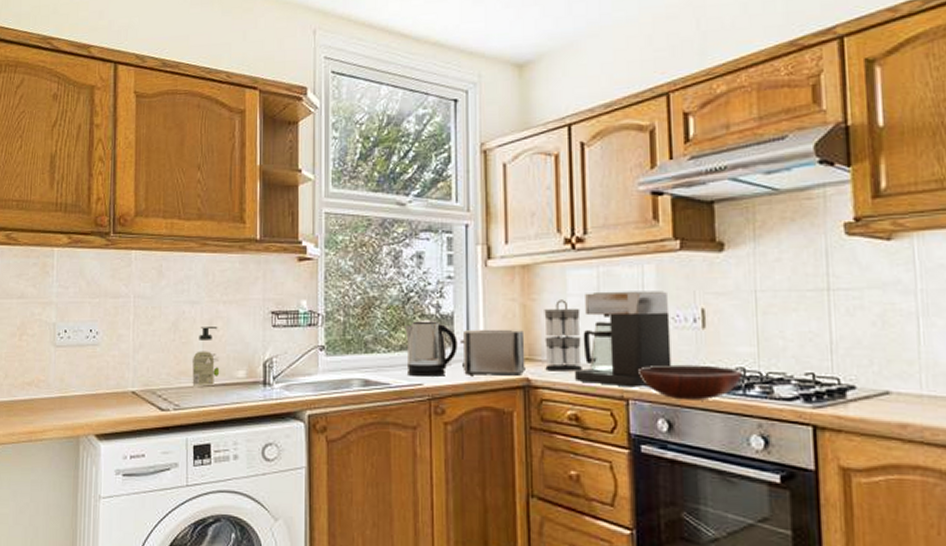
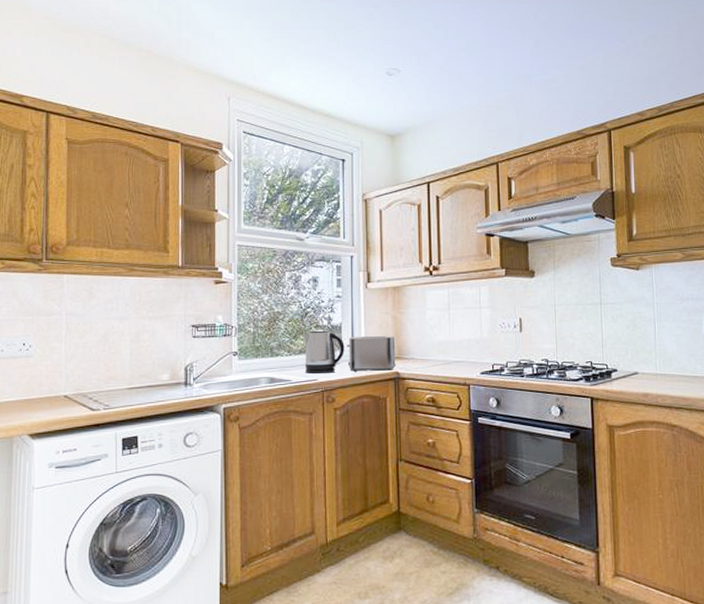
soap dispenser: present [192,327,220,387] -> none [121,339,146,389]
spice rack: present [544,300,582,372] -> none [410,313,437,366]
coffee maker: present [574,291,672,388] -> none [431,305,499,376]
wooden bowl: present [637,364,742,401] -> none [475,358,546,384]

